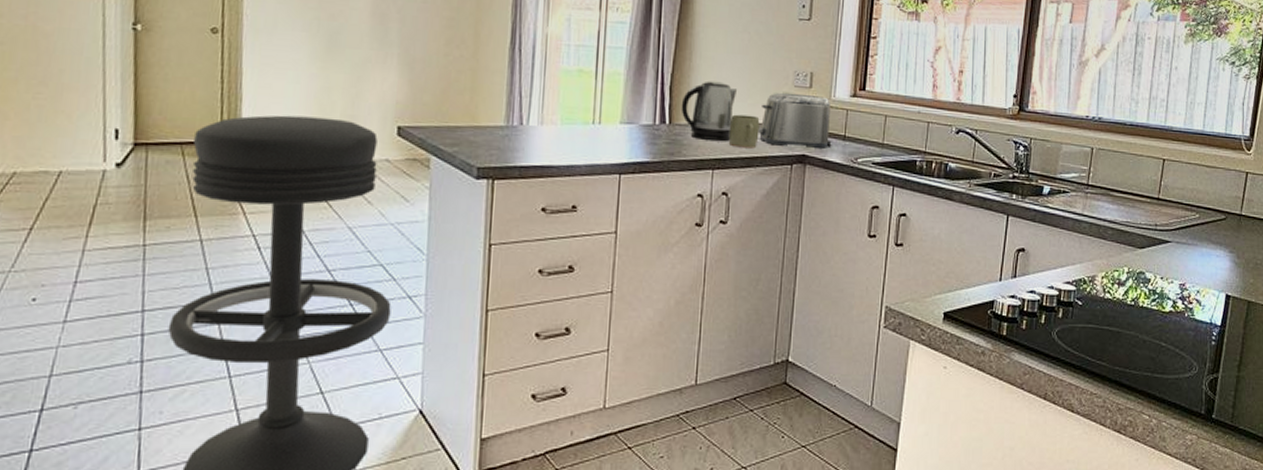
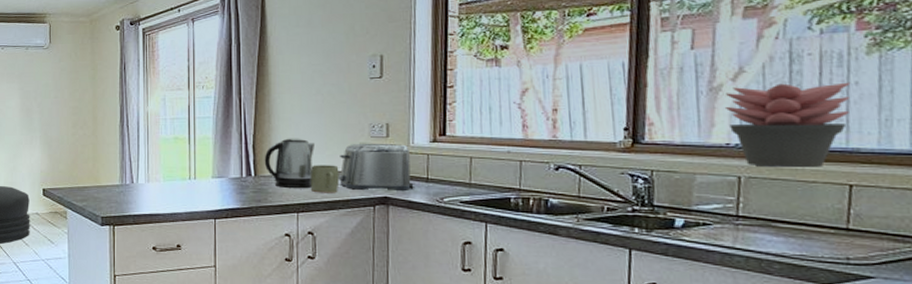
succulent plant: none [1088,63,1173,142] -> present [724,82,851,167]

